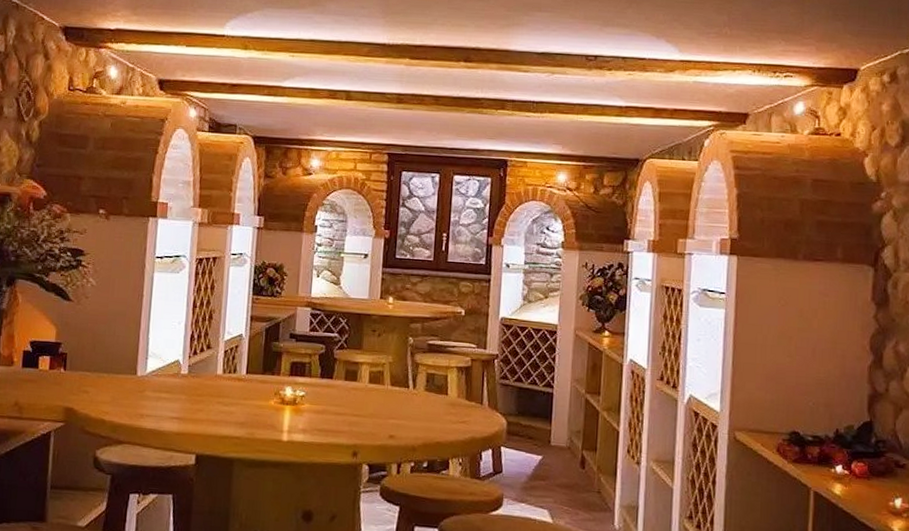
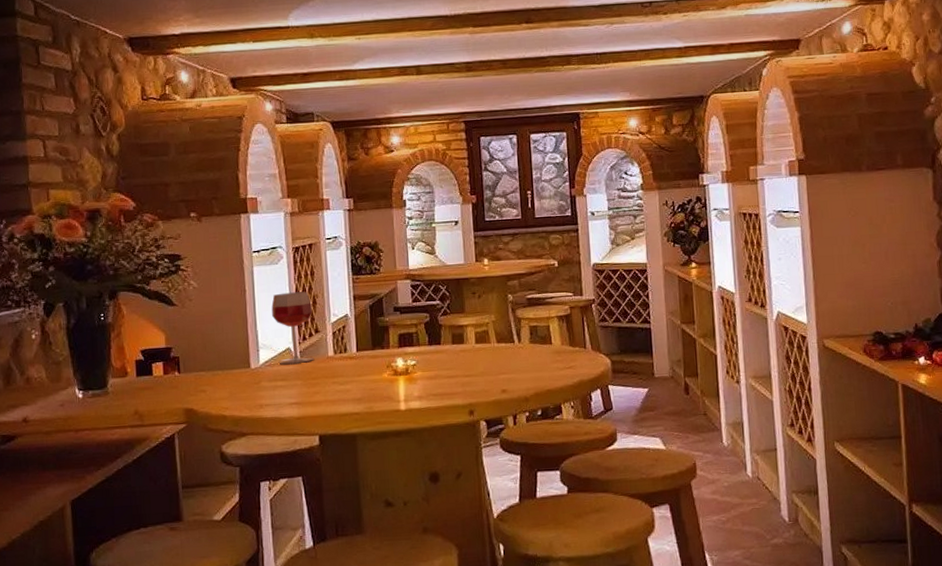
wineglass: none [165,303,208,378] -> present [271,291,315,364]

